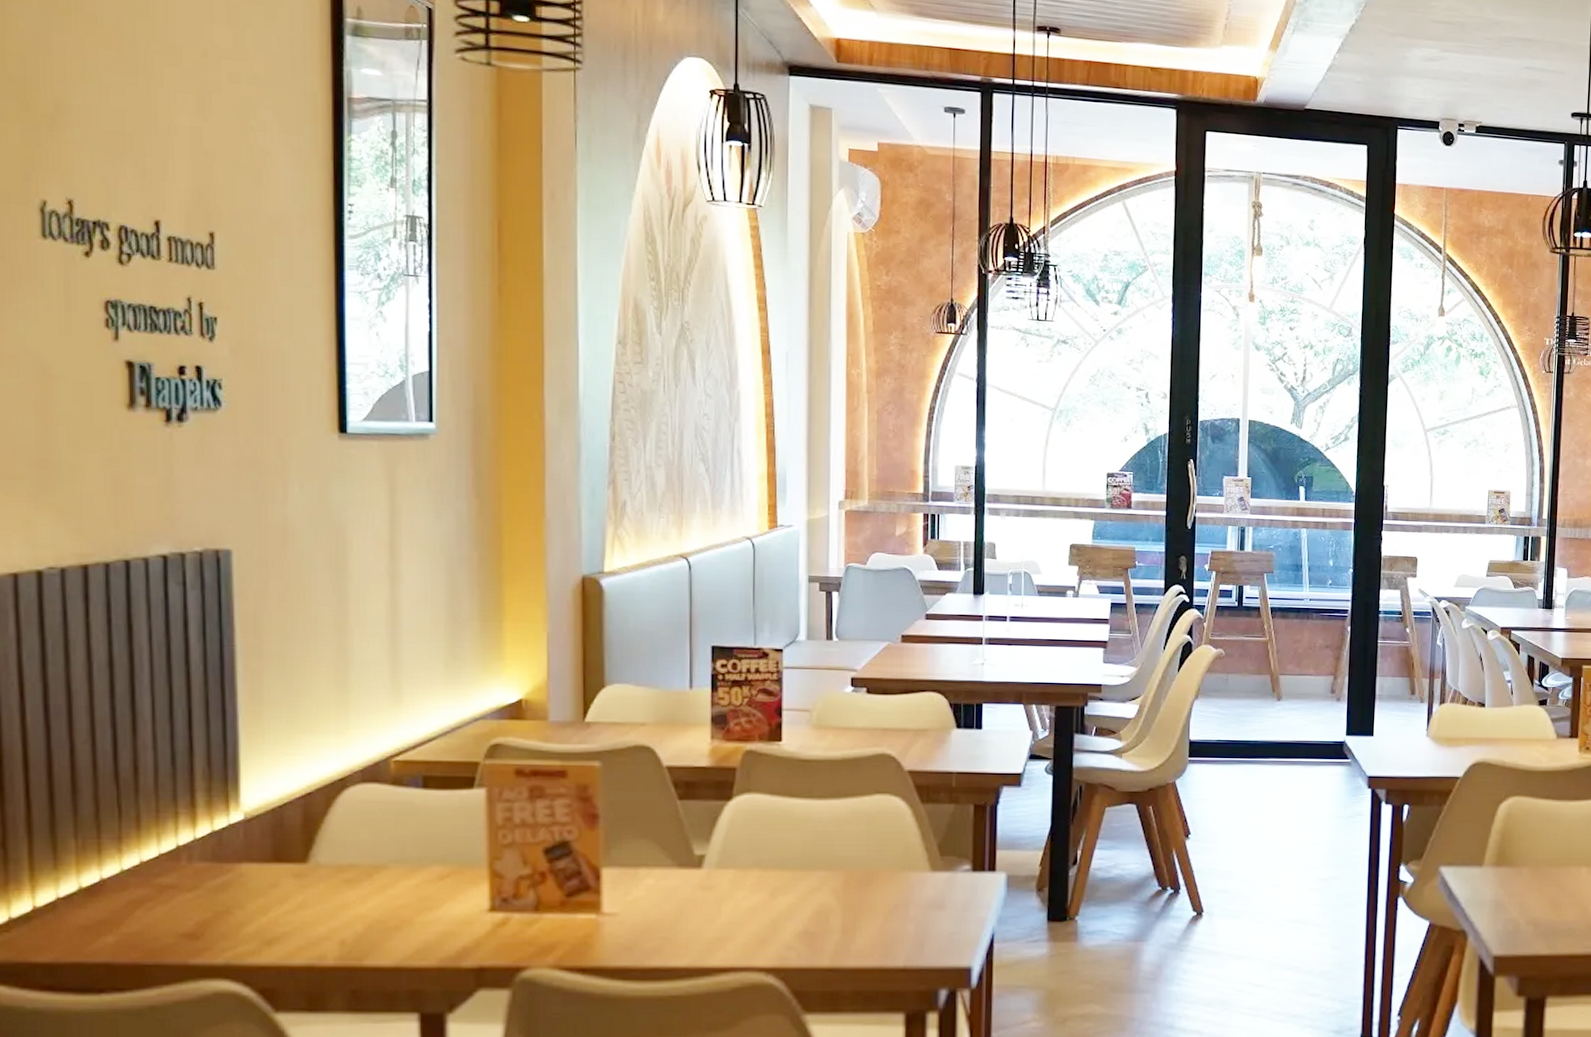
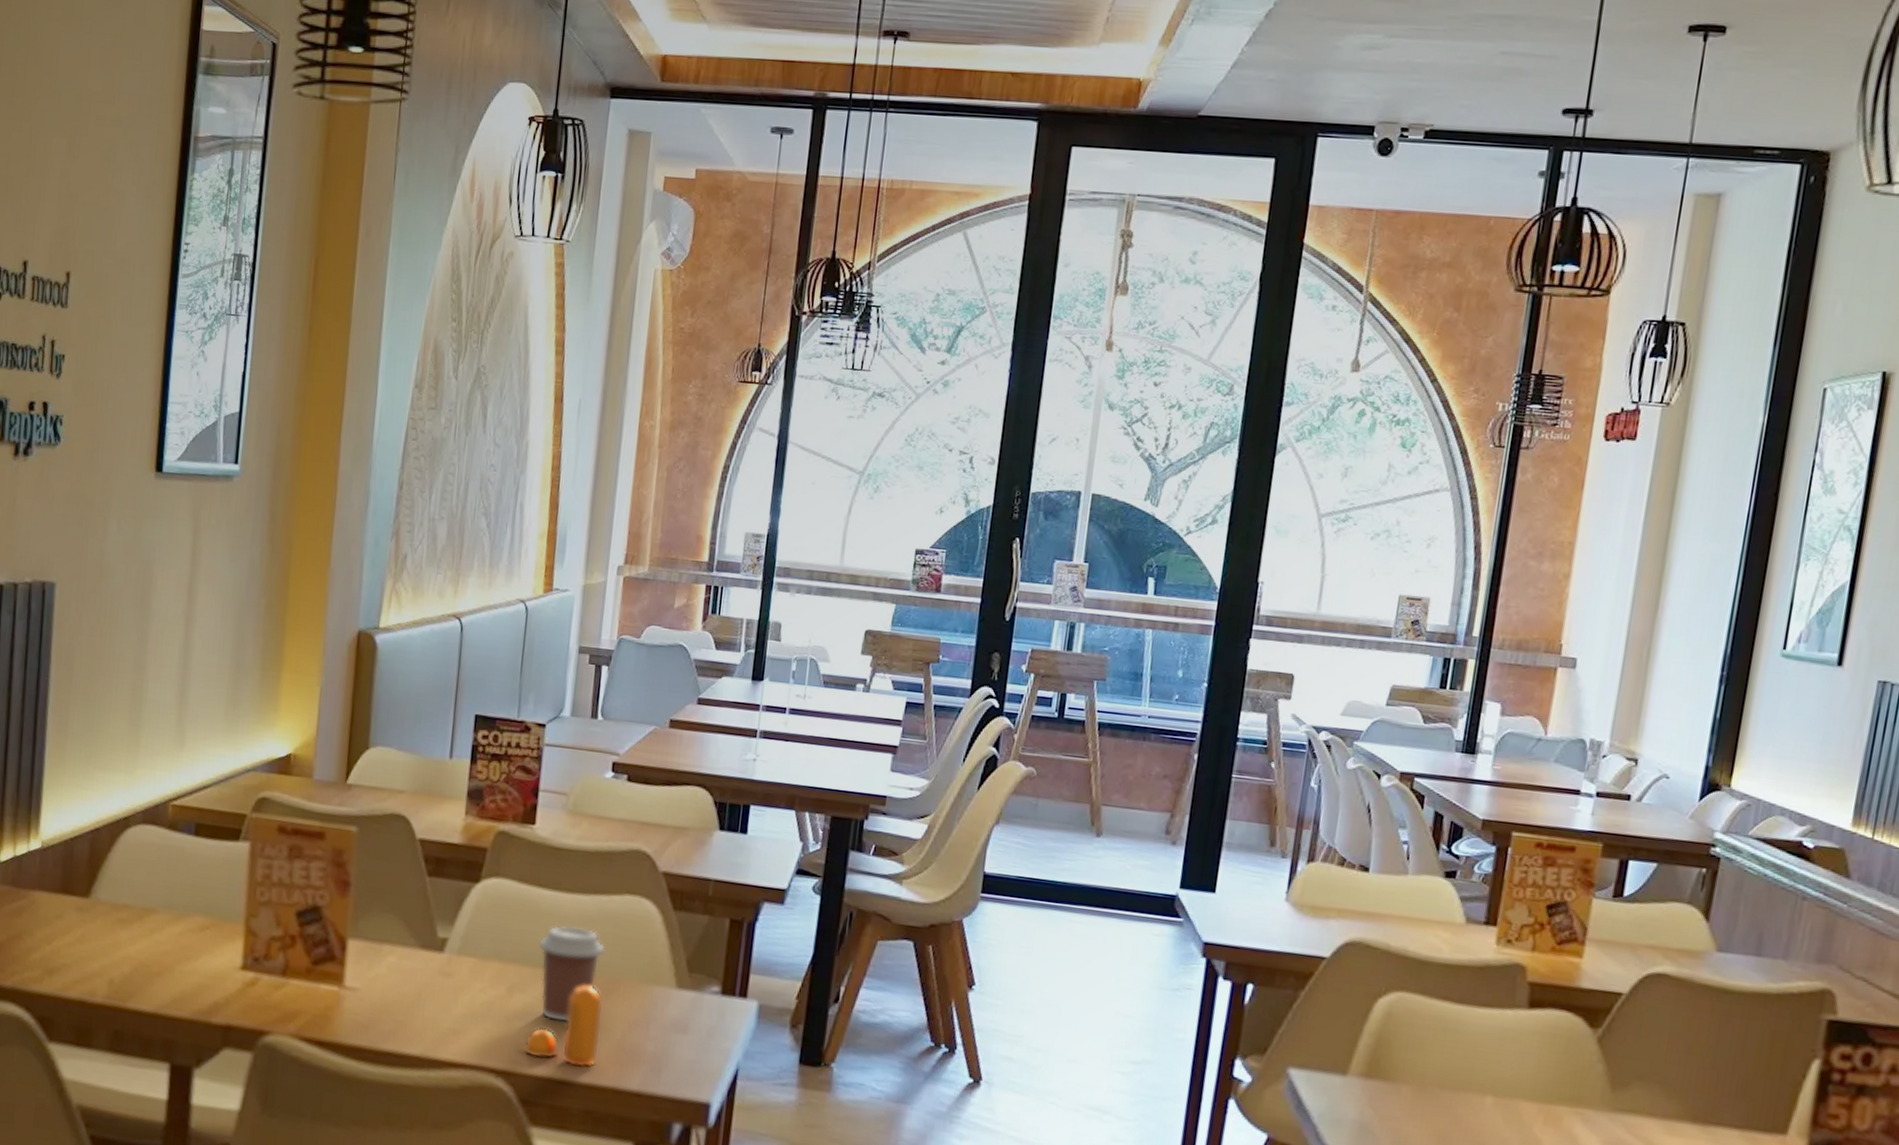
pepper shaker: none [790,879,865,954] -> present [523,985,604,1068]
coffee cup: none [796,829,861,916] -> present [539,925,605,1023]

